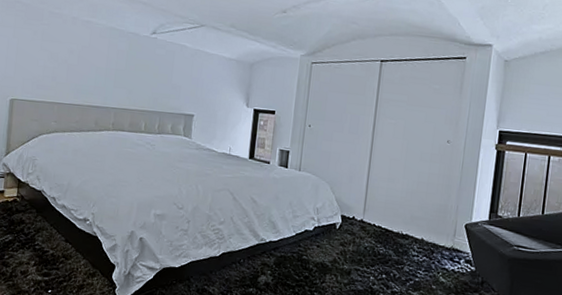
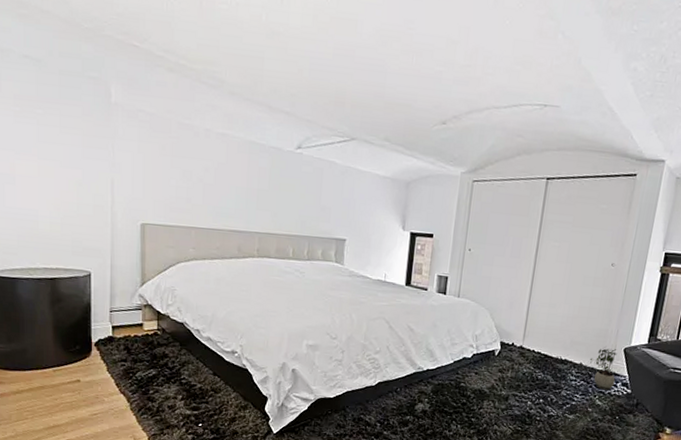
potted plant: none [431,221,459,268] -> present [589,346,618,391]

